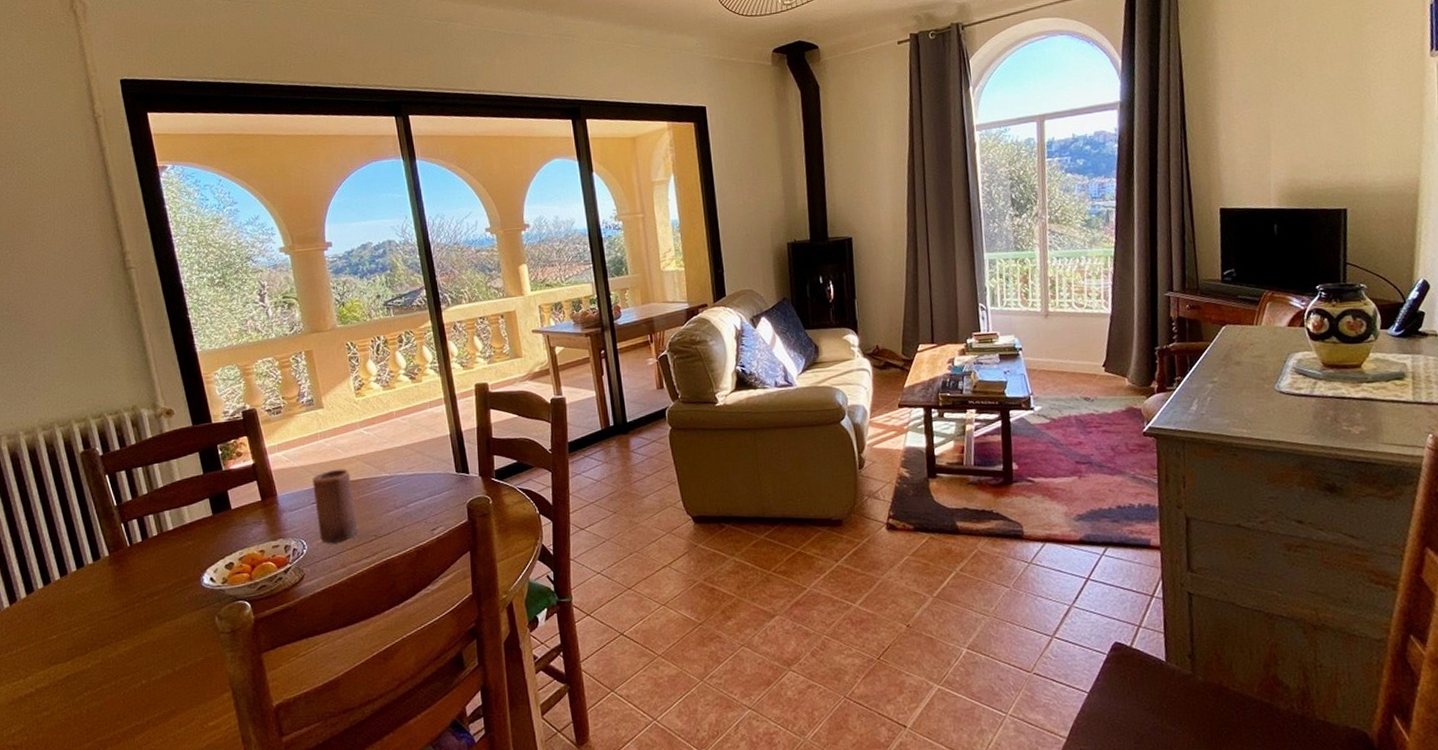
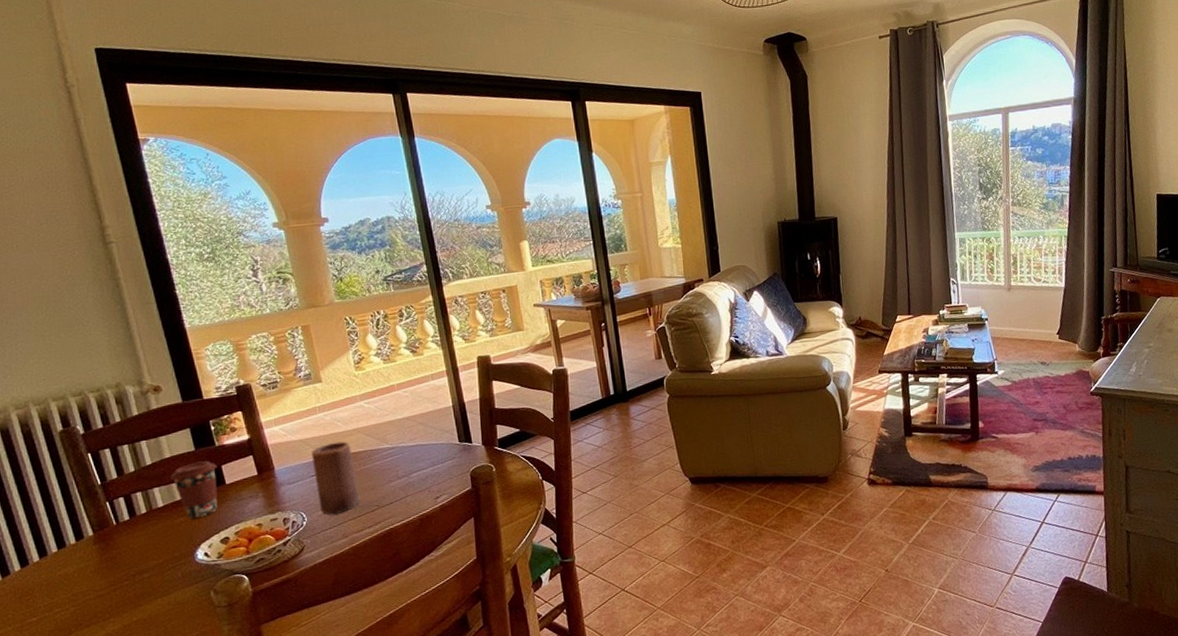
coffee cup: none [180,485,224,543] -> present [170,461,218,519]

